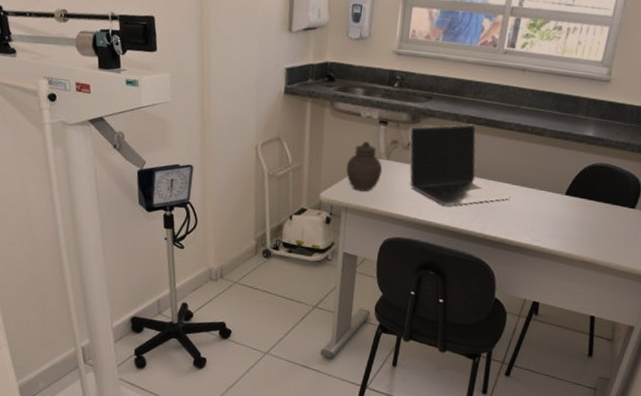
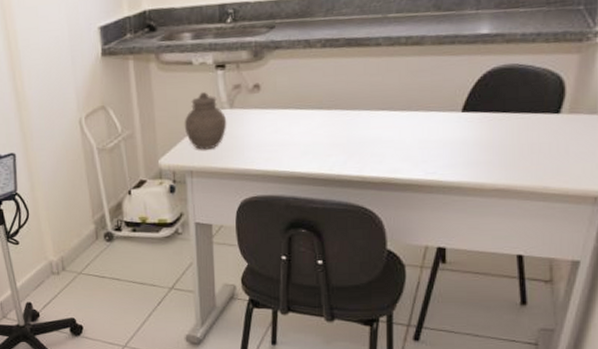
laptop: present [408,124,512,206] -> none [252,48,393,150]

